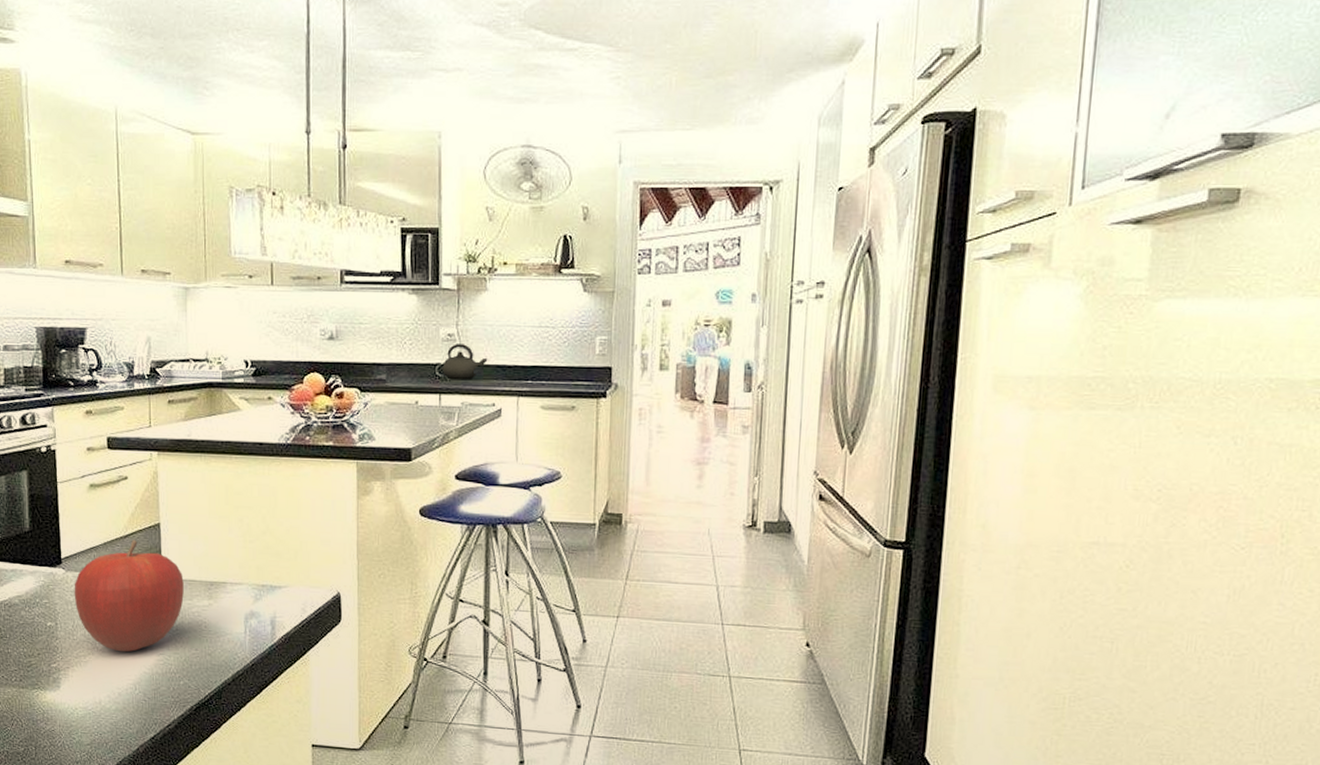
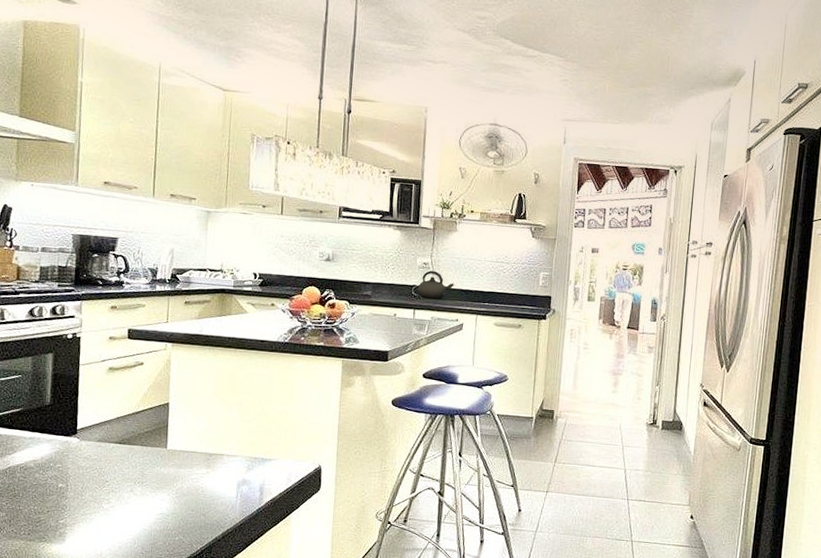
fruit: present [74,540,184,652] -> none [85,416,186,512]

